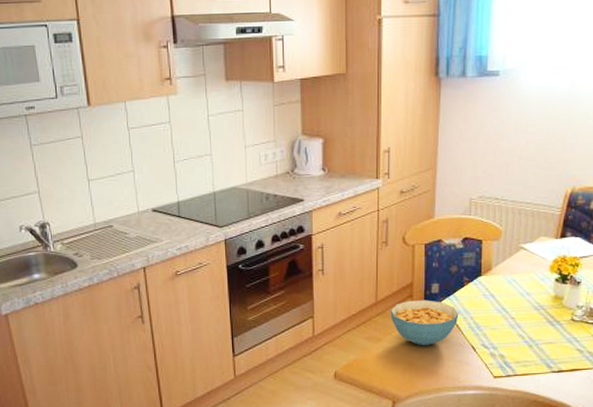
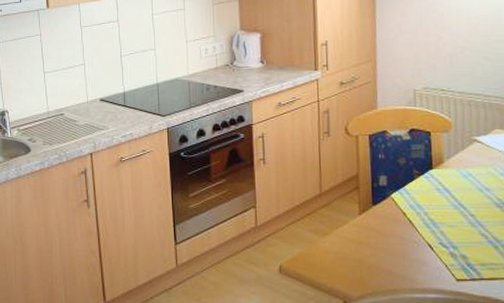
cereal bowl: present [390,300,459,346] -> none [336,192,411,242]

